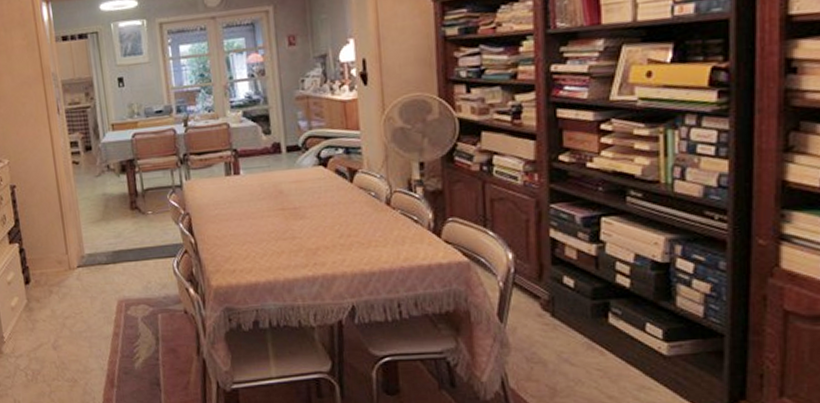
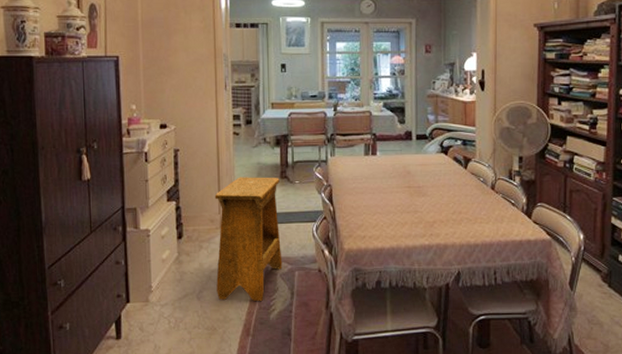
stool: none [59,209,143,349] -> present [214,177,283,301]

